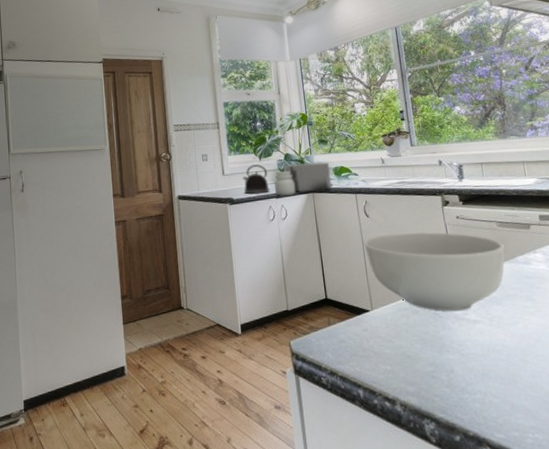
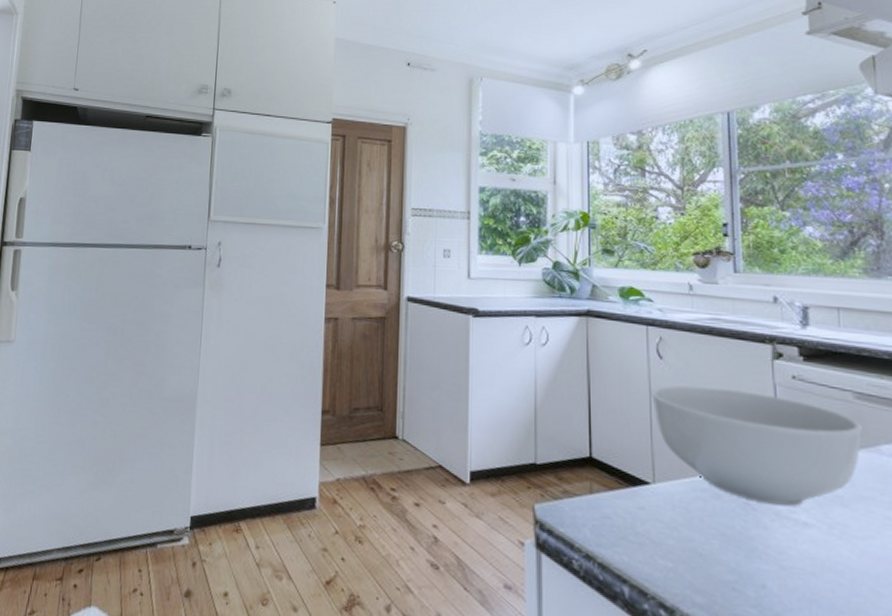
kettle: present [242,164,271,195] -> none [493,270,530,310]
jar: present [274,170,296,196] -> none [534,282,564,316]
toaster: present [283,161,333,194] -> none [550,275,617,318]

